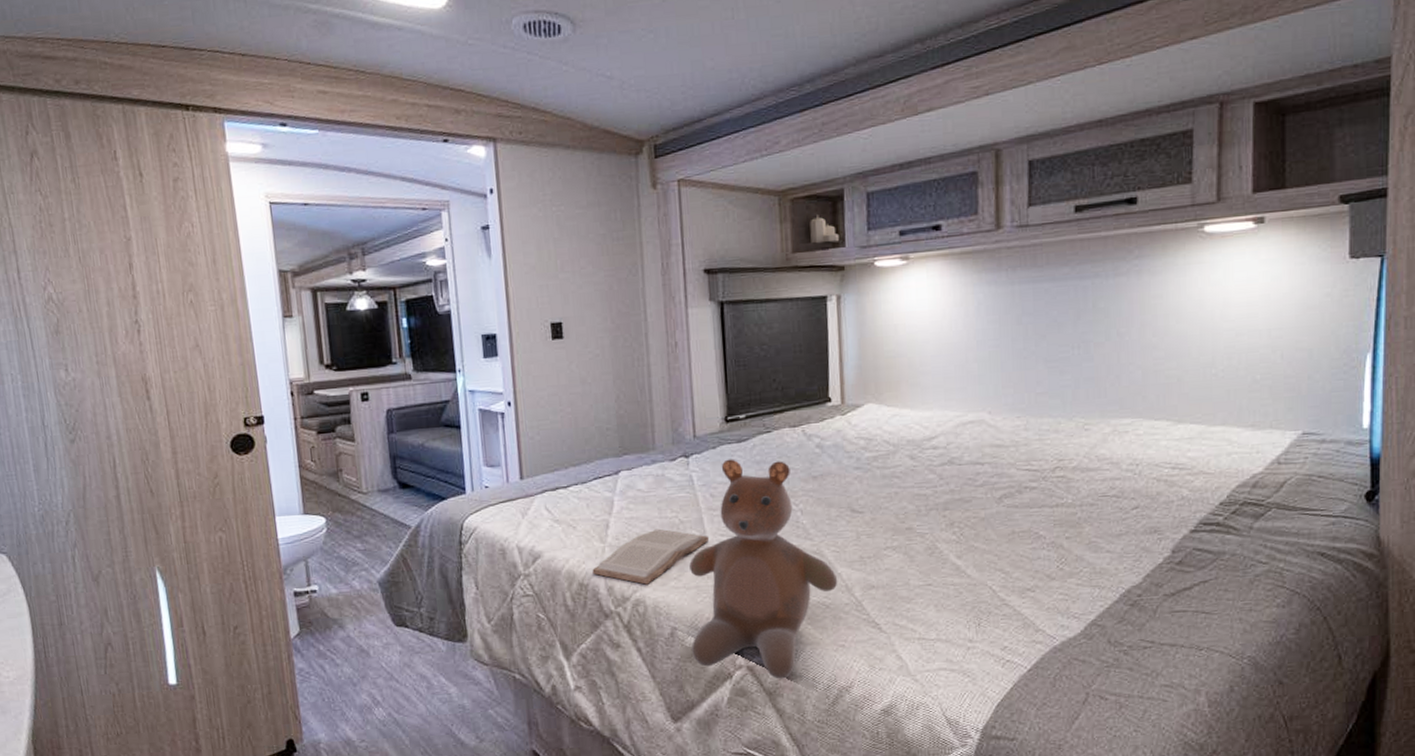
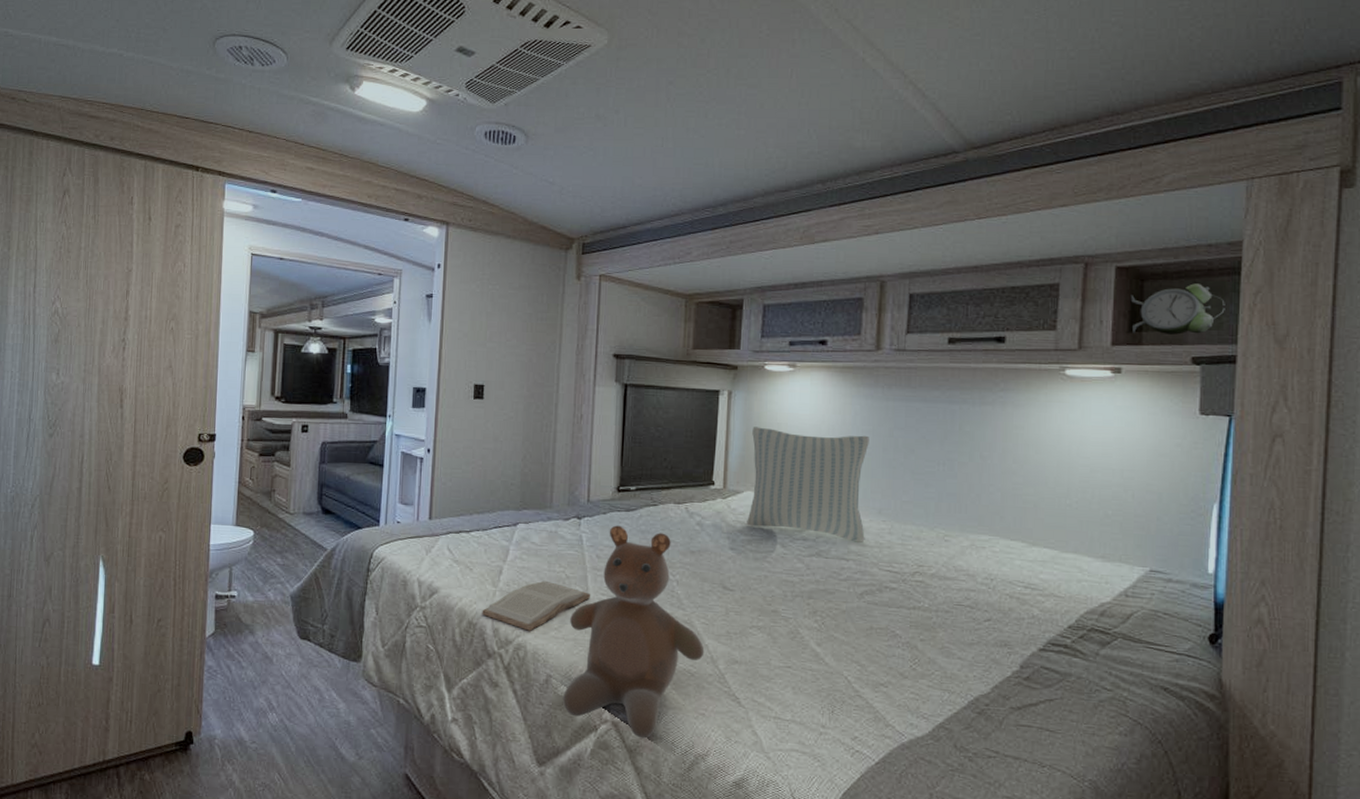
candle: present [810,214,840,245] -> none [710,319,736,346]
pillow: none [867,326,1000,444] -> present [747,426,869,543]
alarm clock: none [1271,111,1374,176] -> present [1130,283,1225,335]

